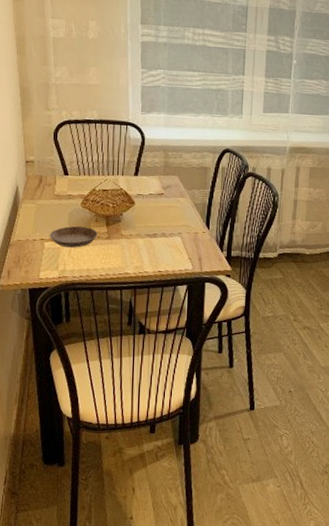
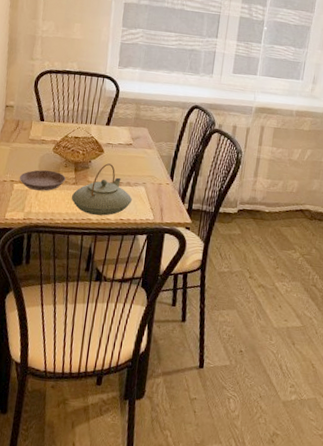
teapot: none [105,215,169,269] -> present [71,163,132,216]

